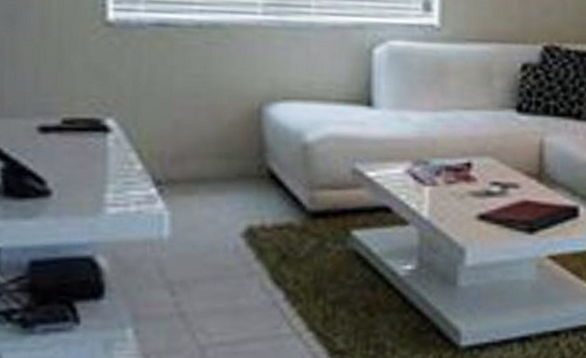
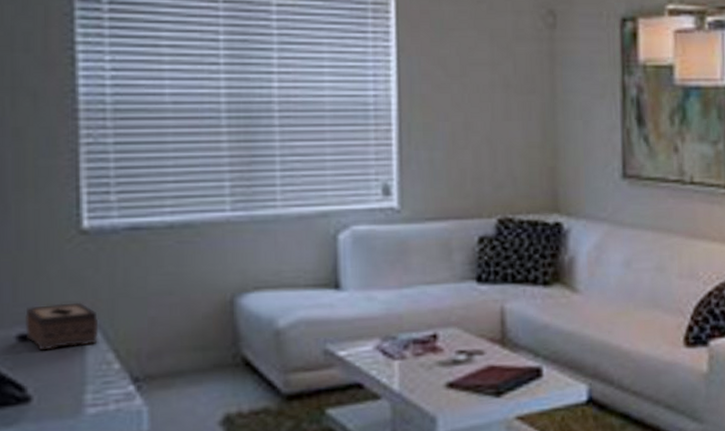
tissue box: none [47,97,121,145] -> present [25,302,98,350]

